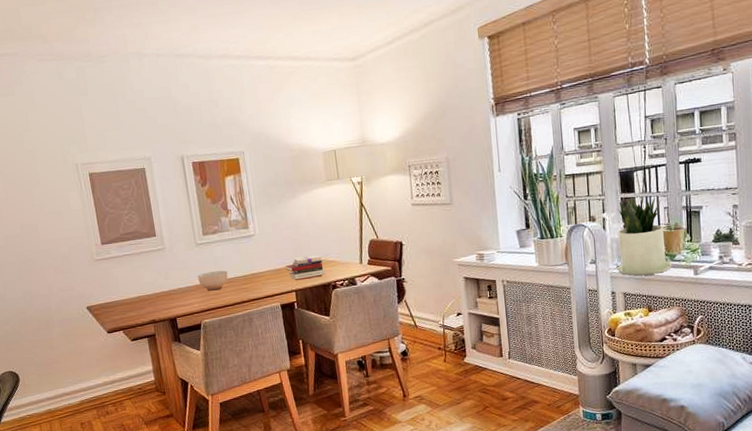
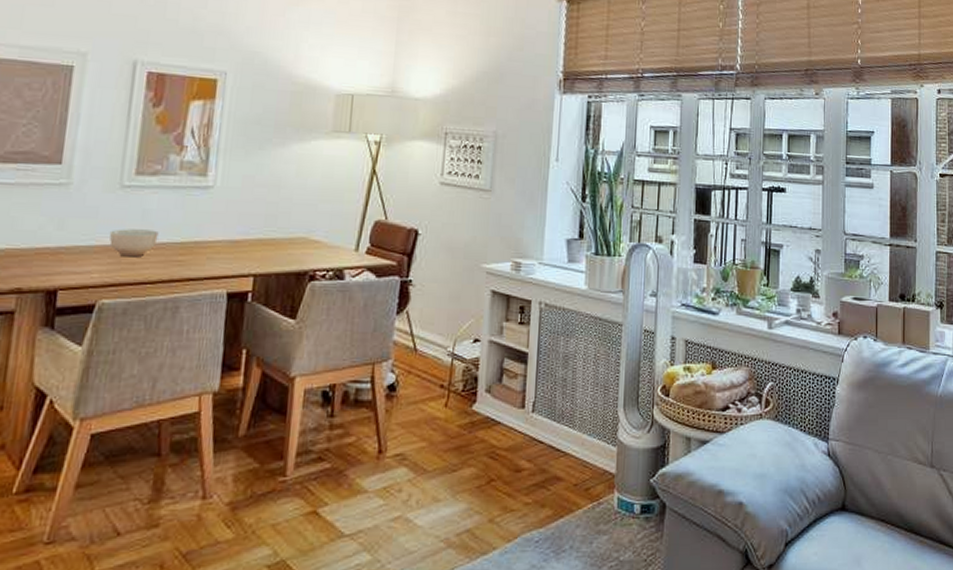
books: present [285,255,326,280] -> none [247,228,304,261]
planter: present [616,197,672,276] -> none [680,220,745,321]

